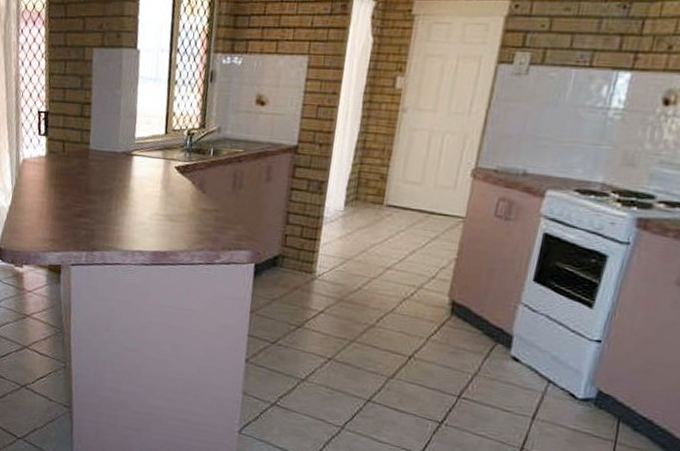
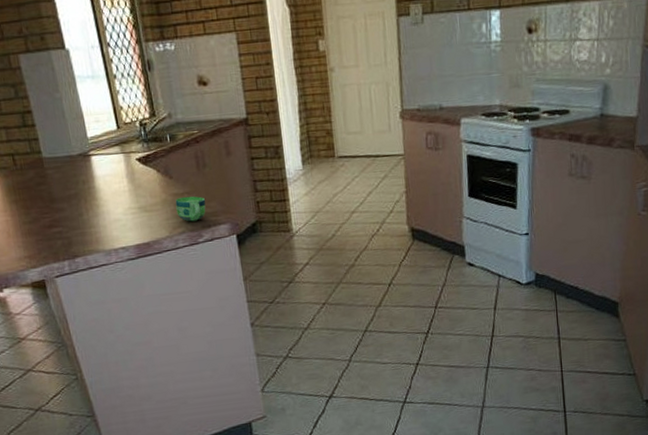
cup: none [200,213,232,241] -> present [175,196,206,222]

